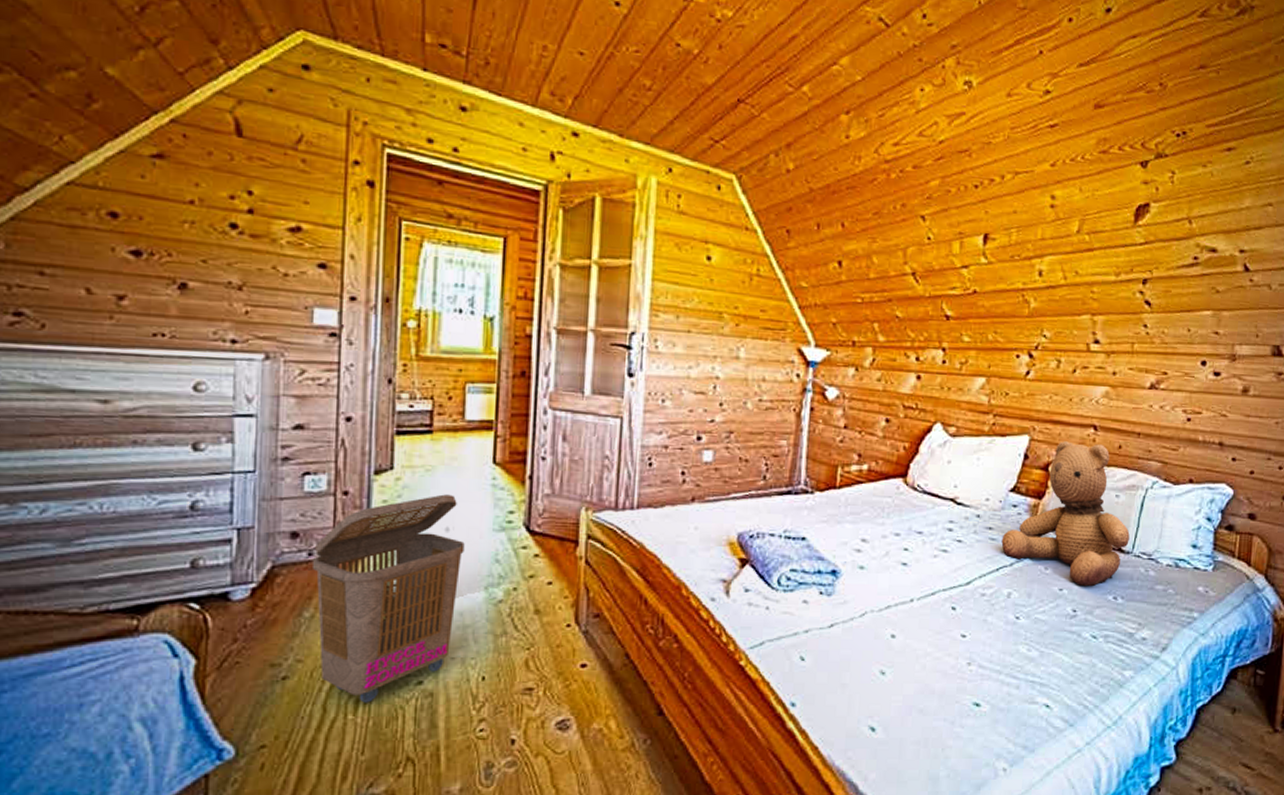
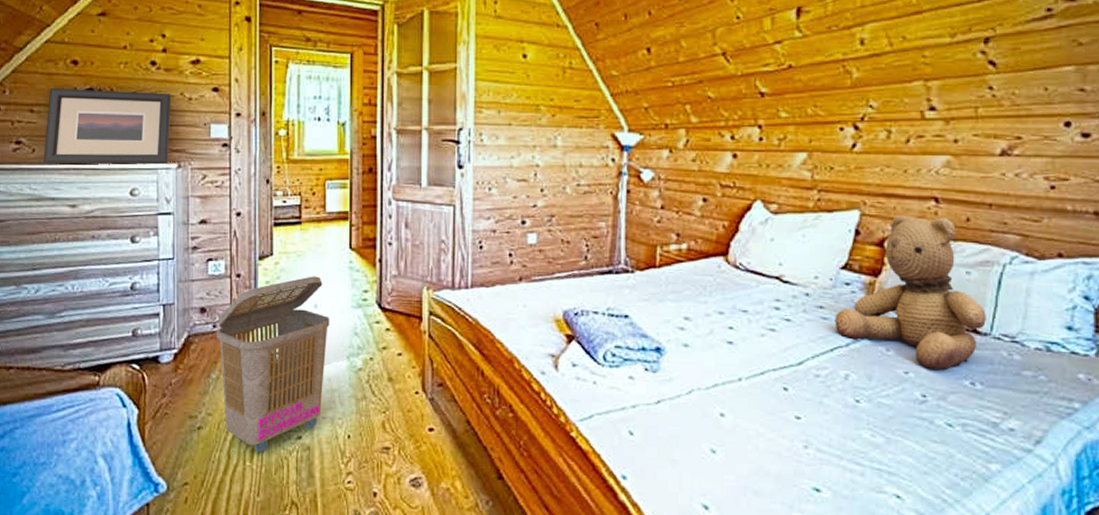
picture frame: none [58,246,259,353] -> present [43,88,171,165]

